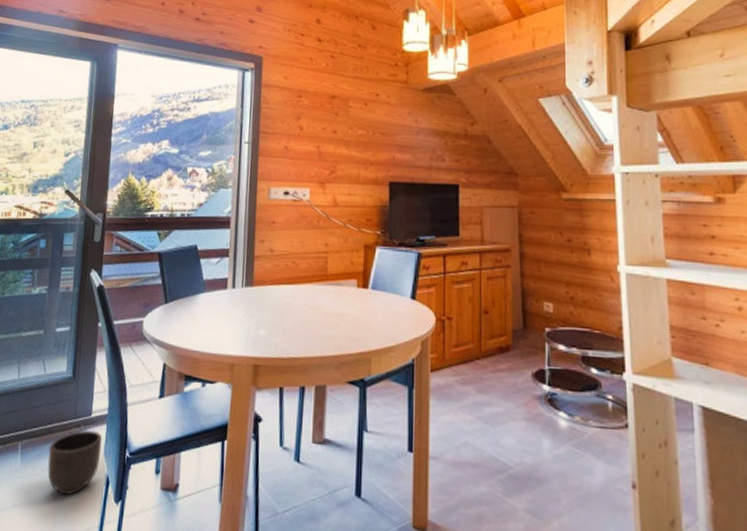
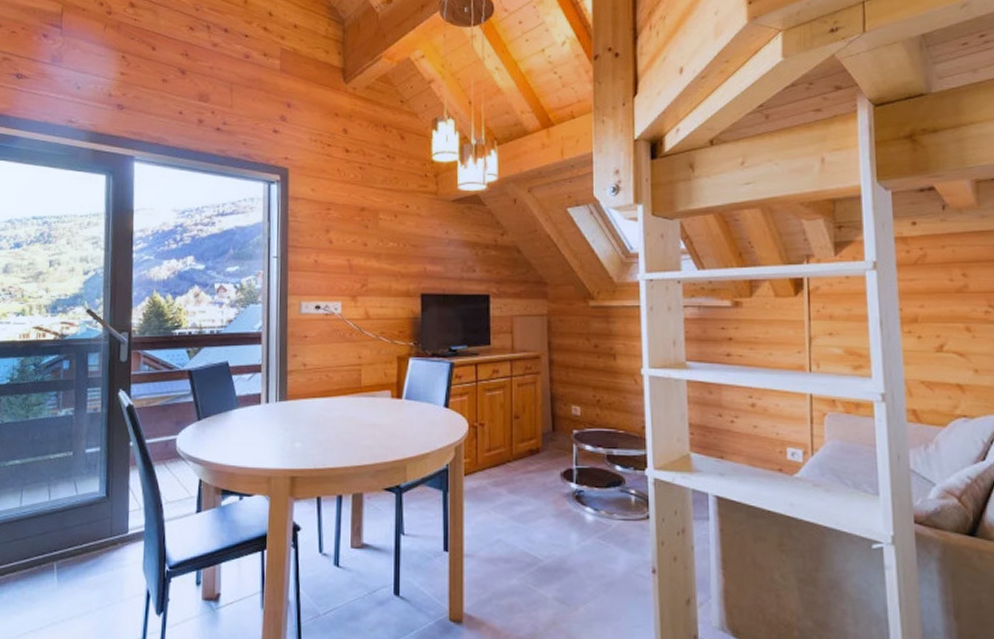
planter: present [47,430,103,496] -> none [85,547,141,611]

